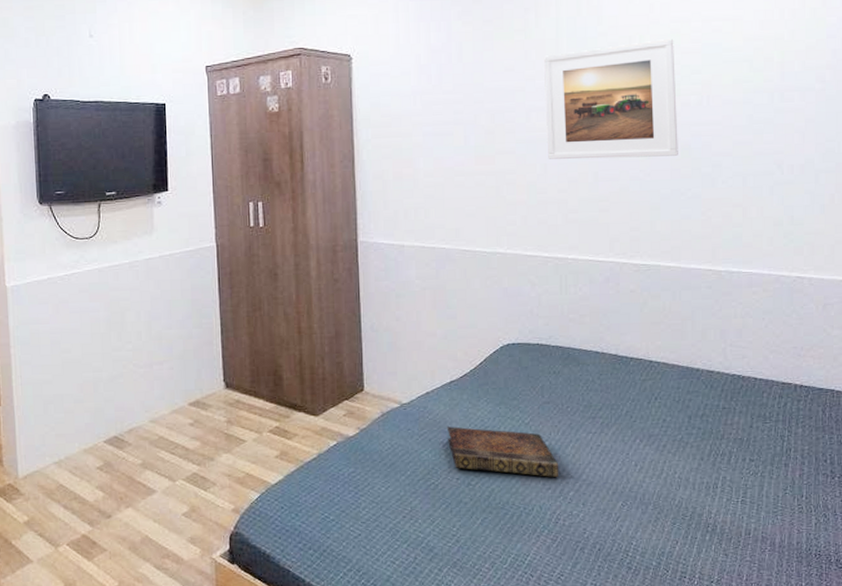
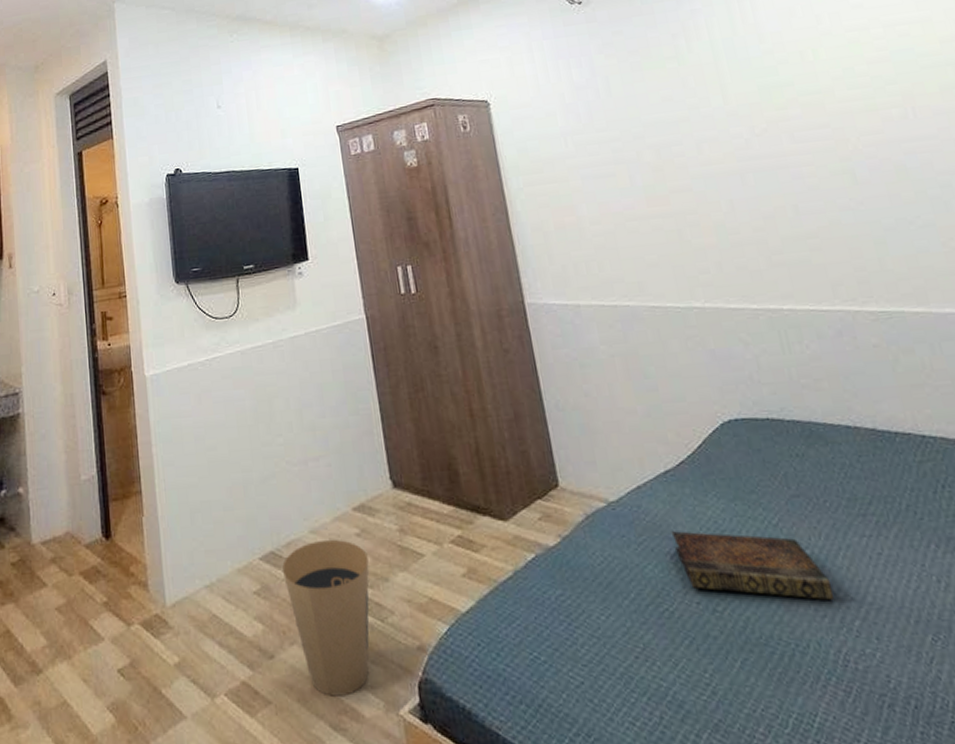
trash can: none [124,427,198,545] -> present [282,539,370,697]
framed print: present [543,38,678,159] -> none [703,48,893,194]

